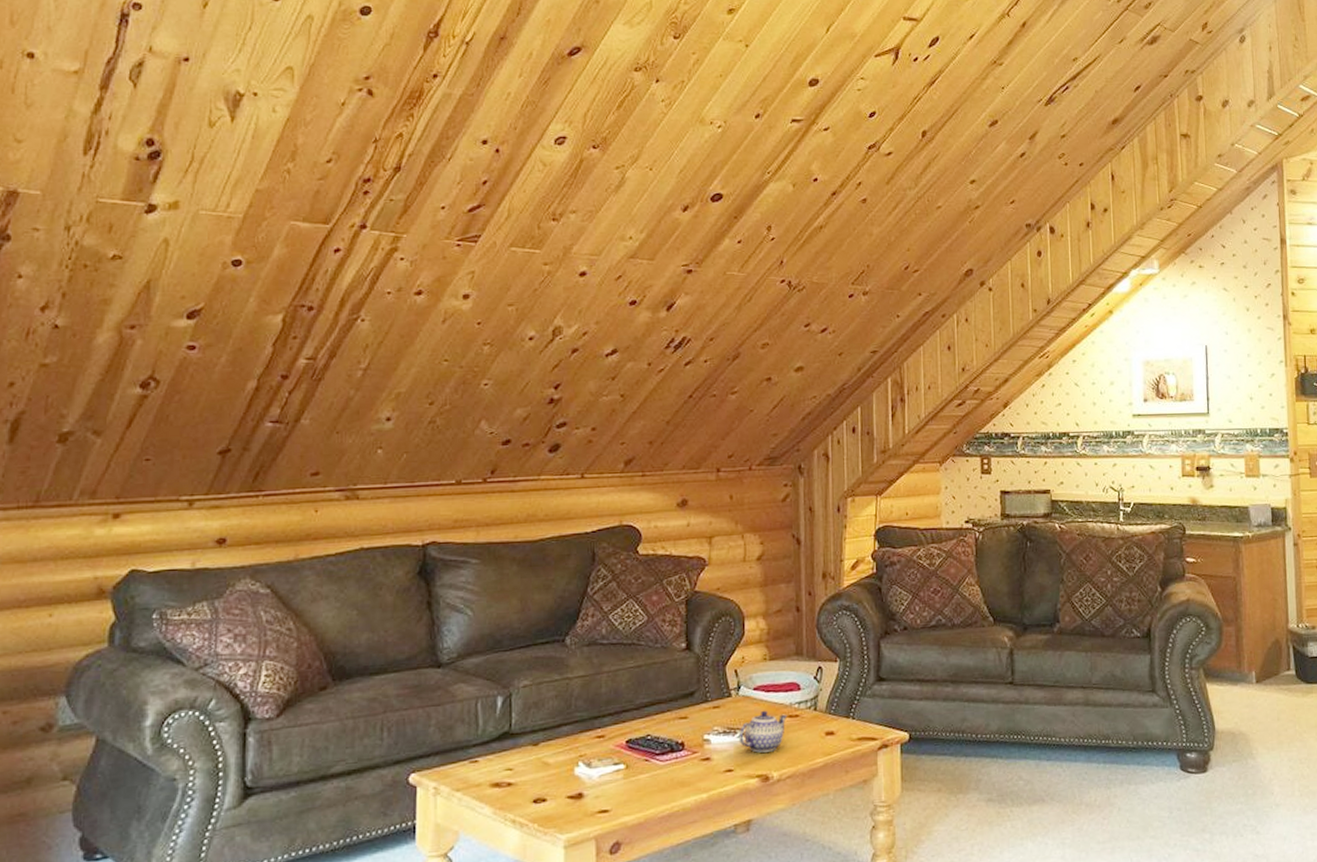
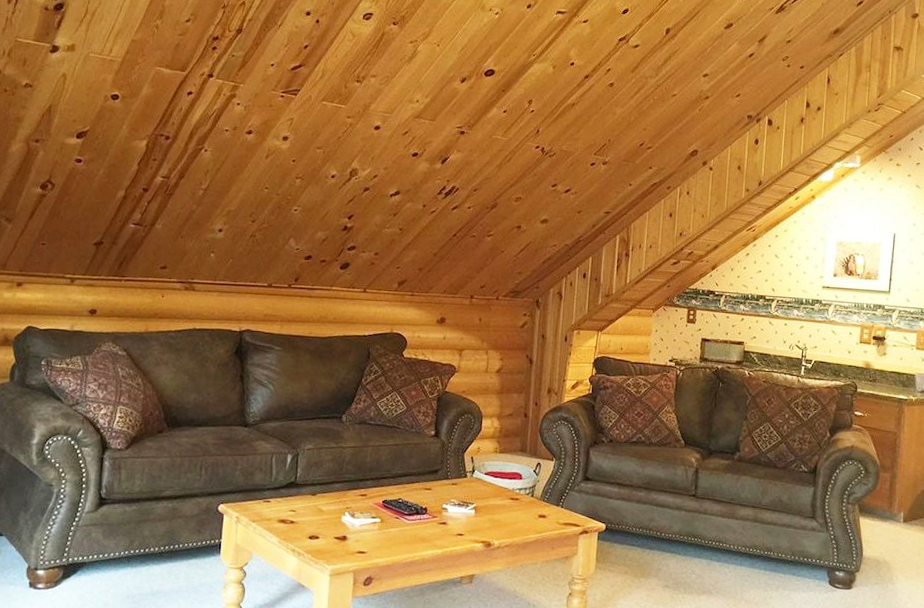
teapot: present [738,710,788,753] -> none [470,491,510,525]

